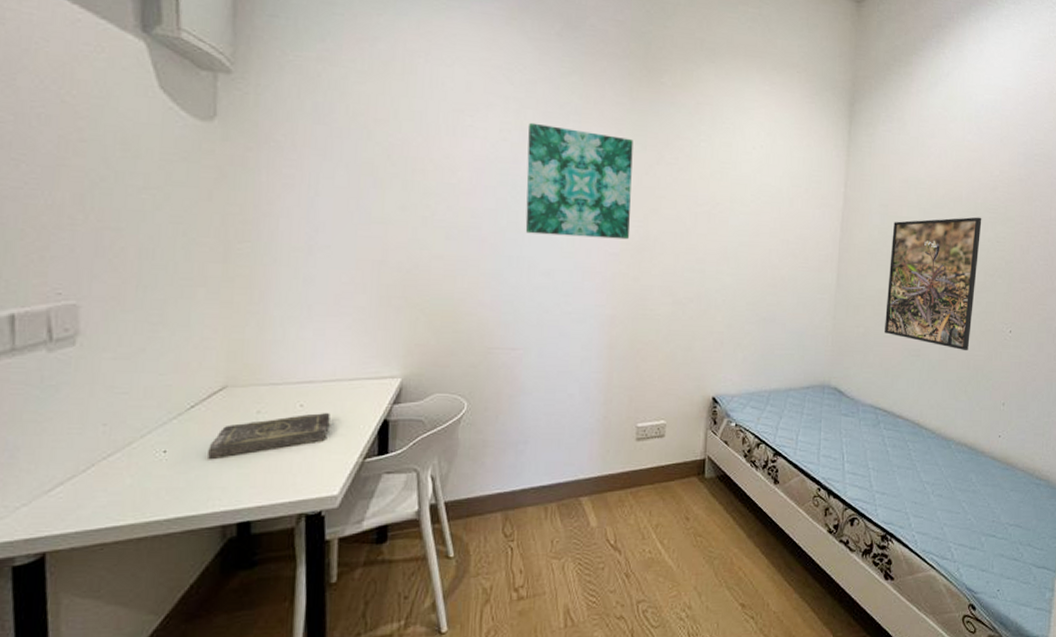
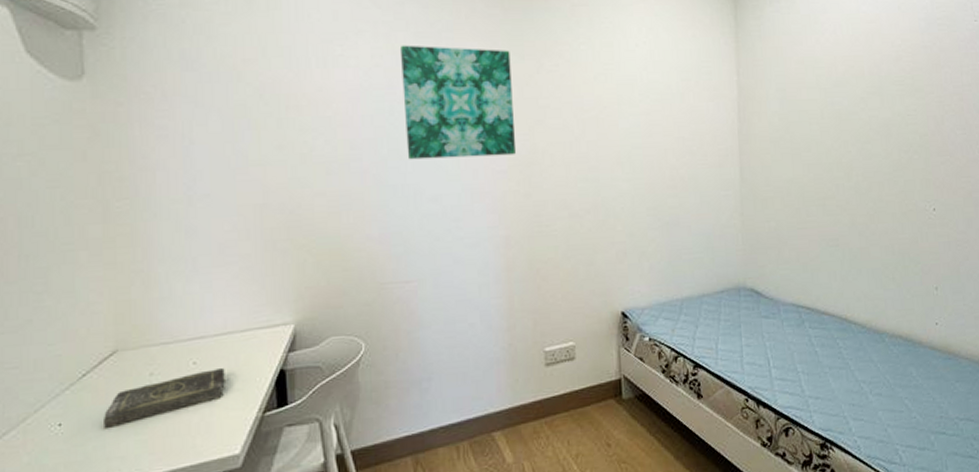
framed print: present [885,217,982,351] -> none [794,91,892,236]

